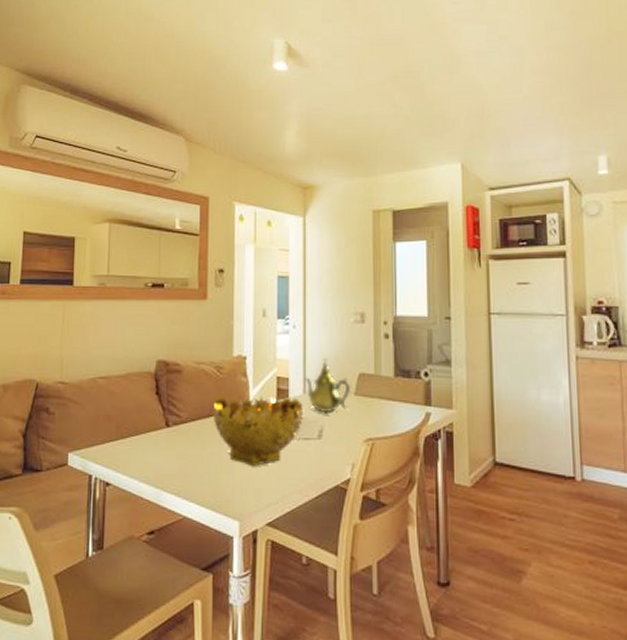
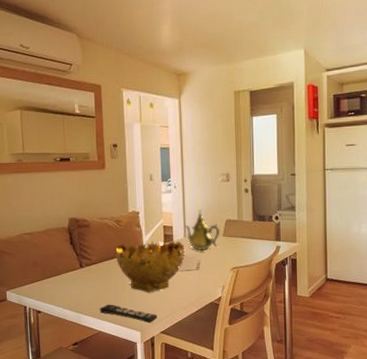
remote control: none [186,479,264,511] -> present [99,304,158,324]

